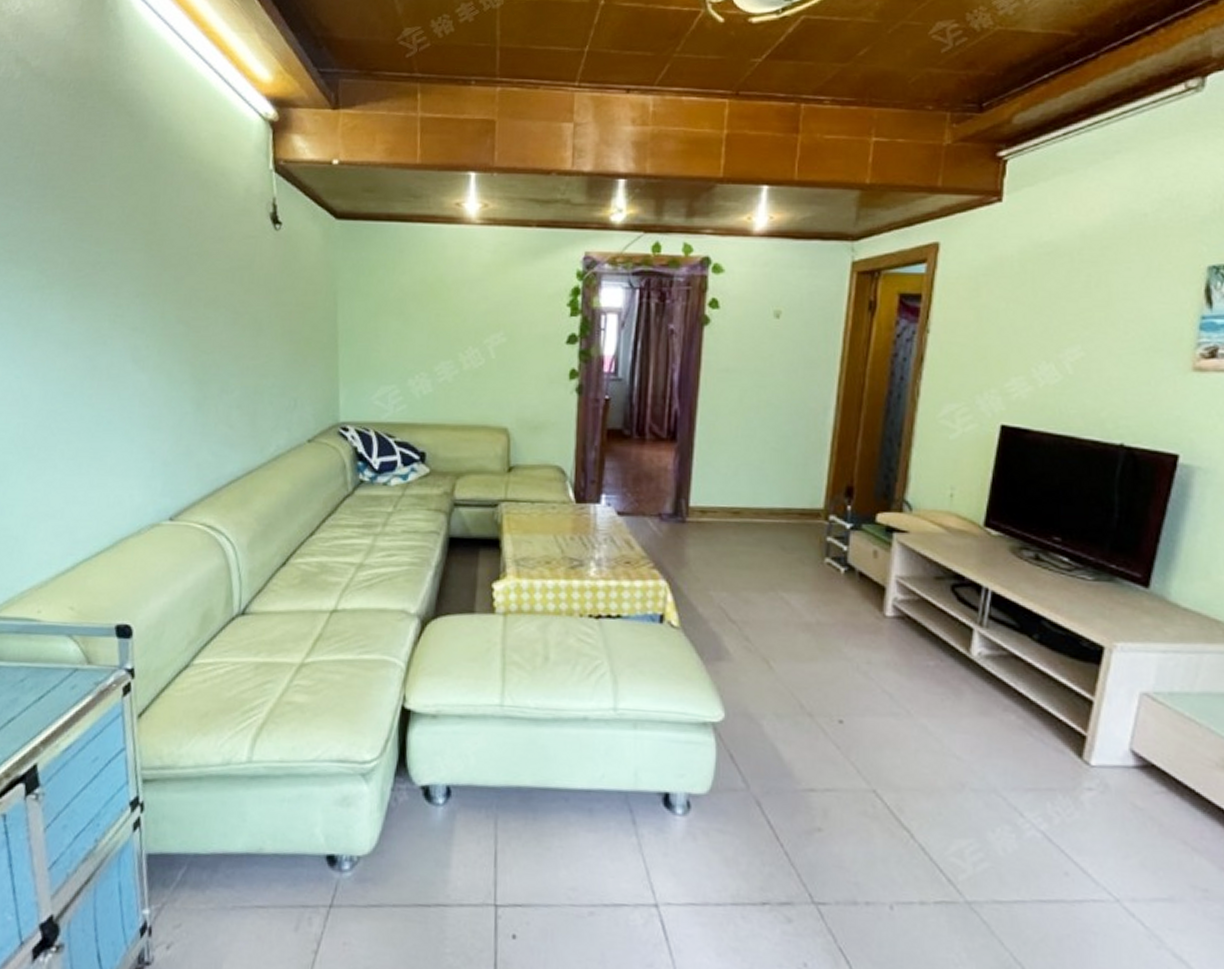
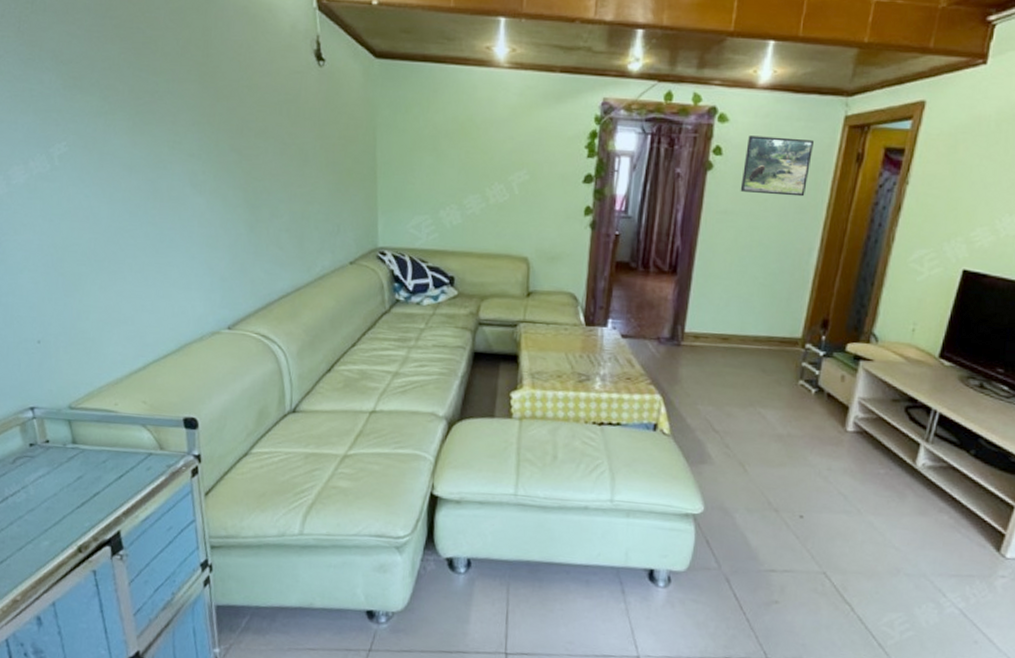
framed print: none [742,286,819,350] -> present [740,135,813,197]

